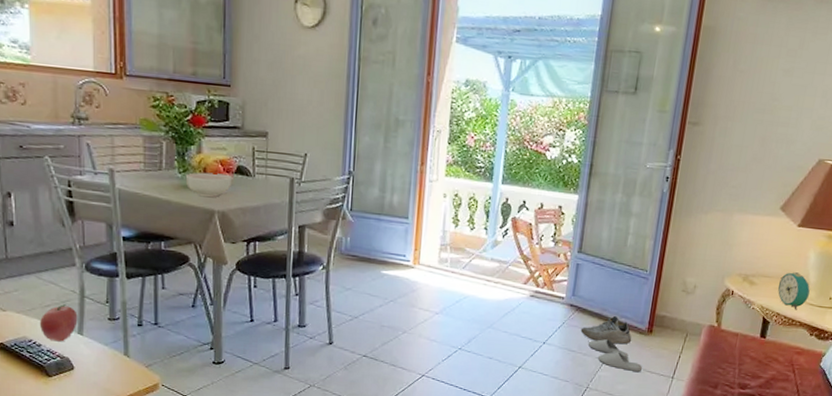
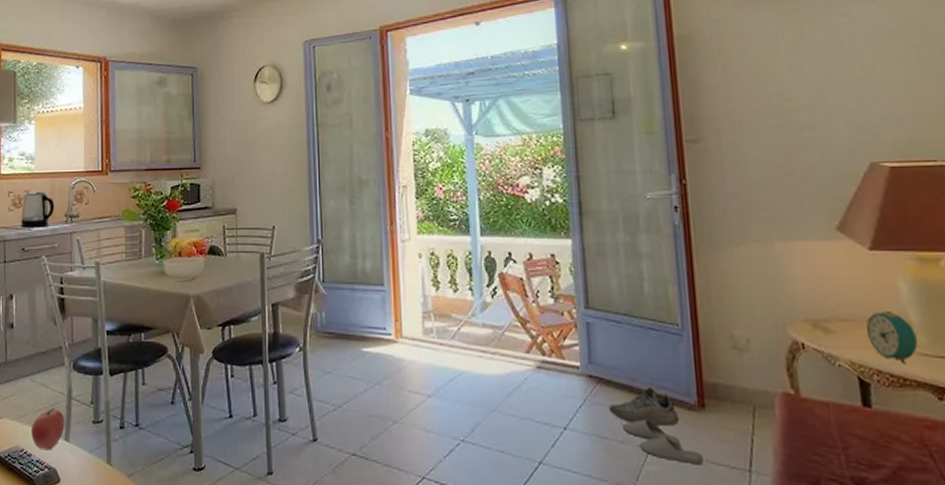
kettle: none [16,85,58,126] -> present [20,191,55,228]

